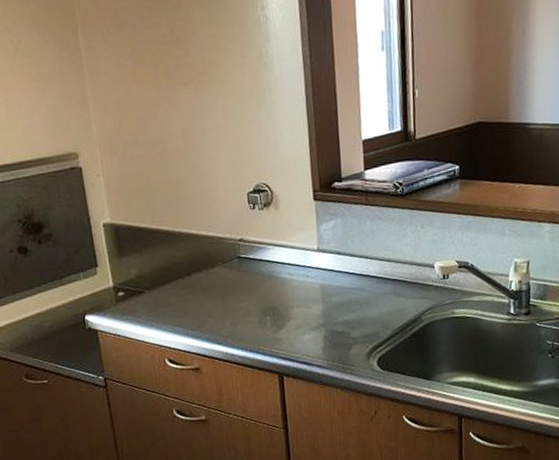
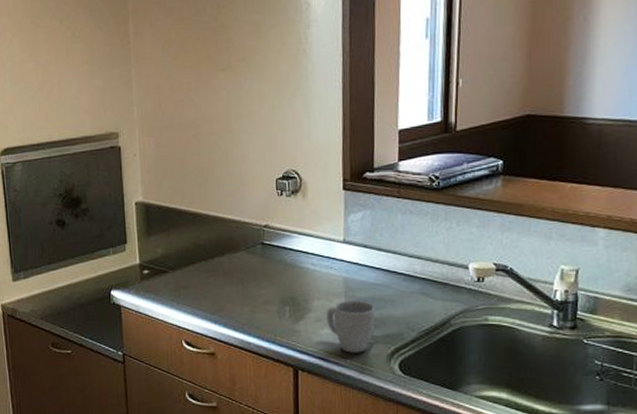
mug: none [306,305,353,355] -> present [326,300,376,353]

